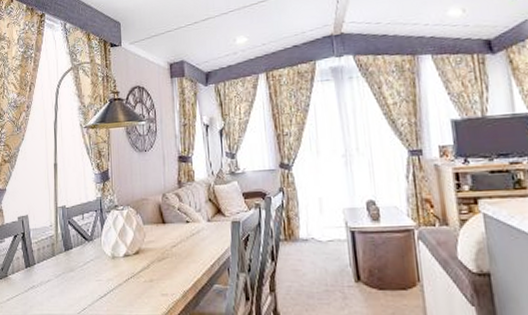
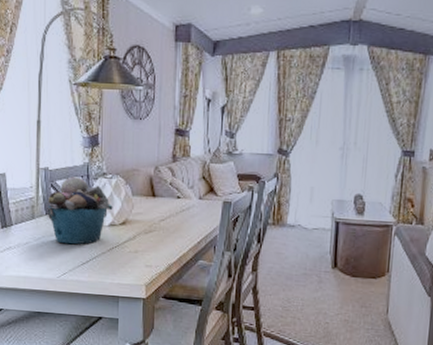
bucket: none [65,212,126,279] -> present [47,176,113,245]

